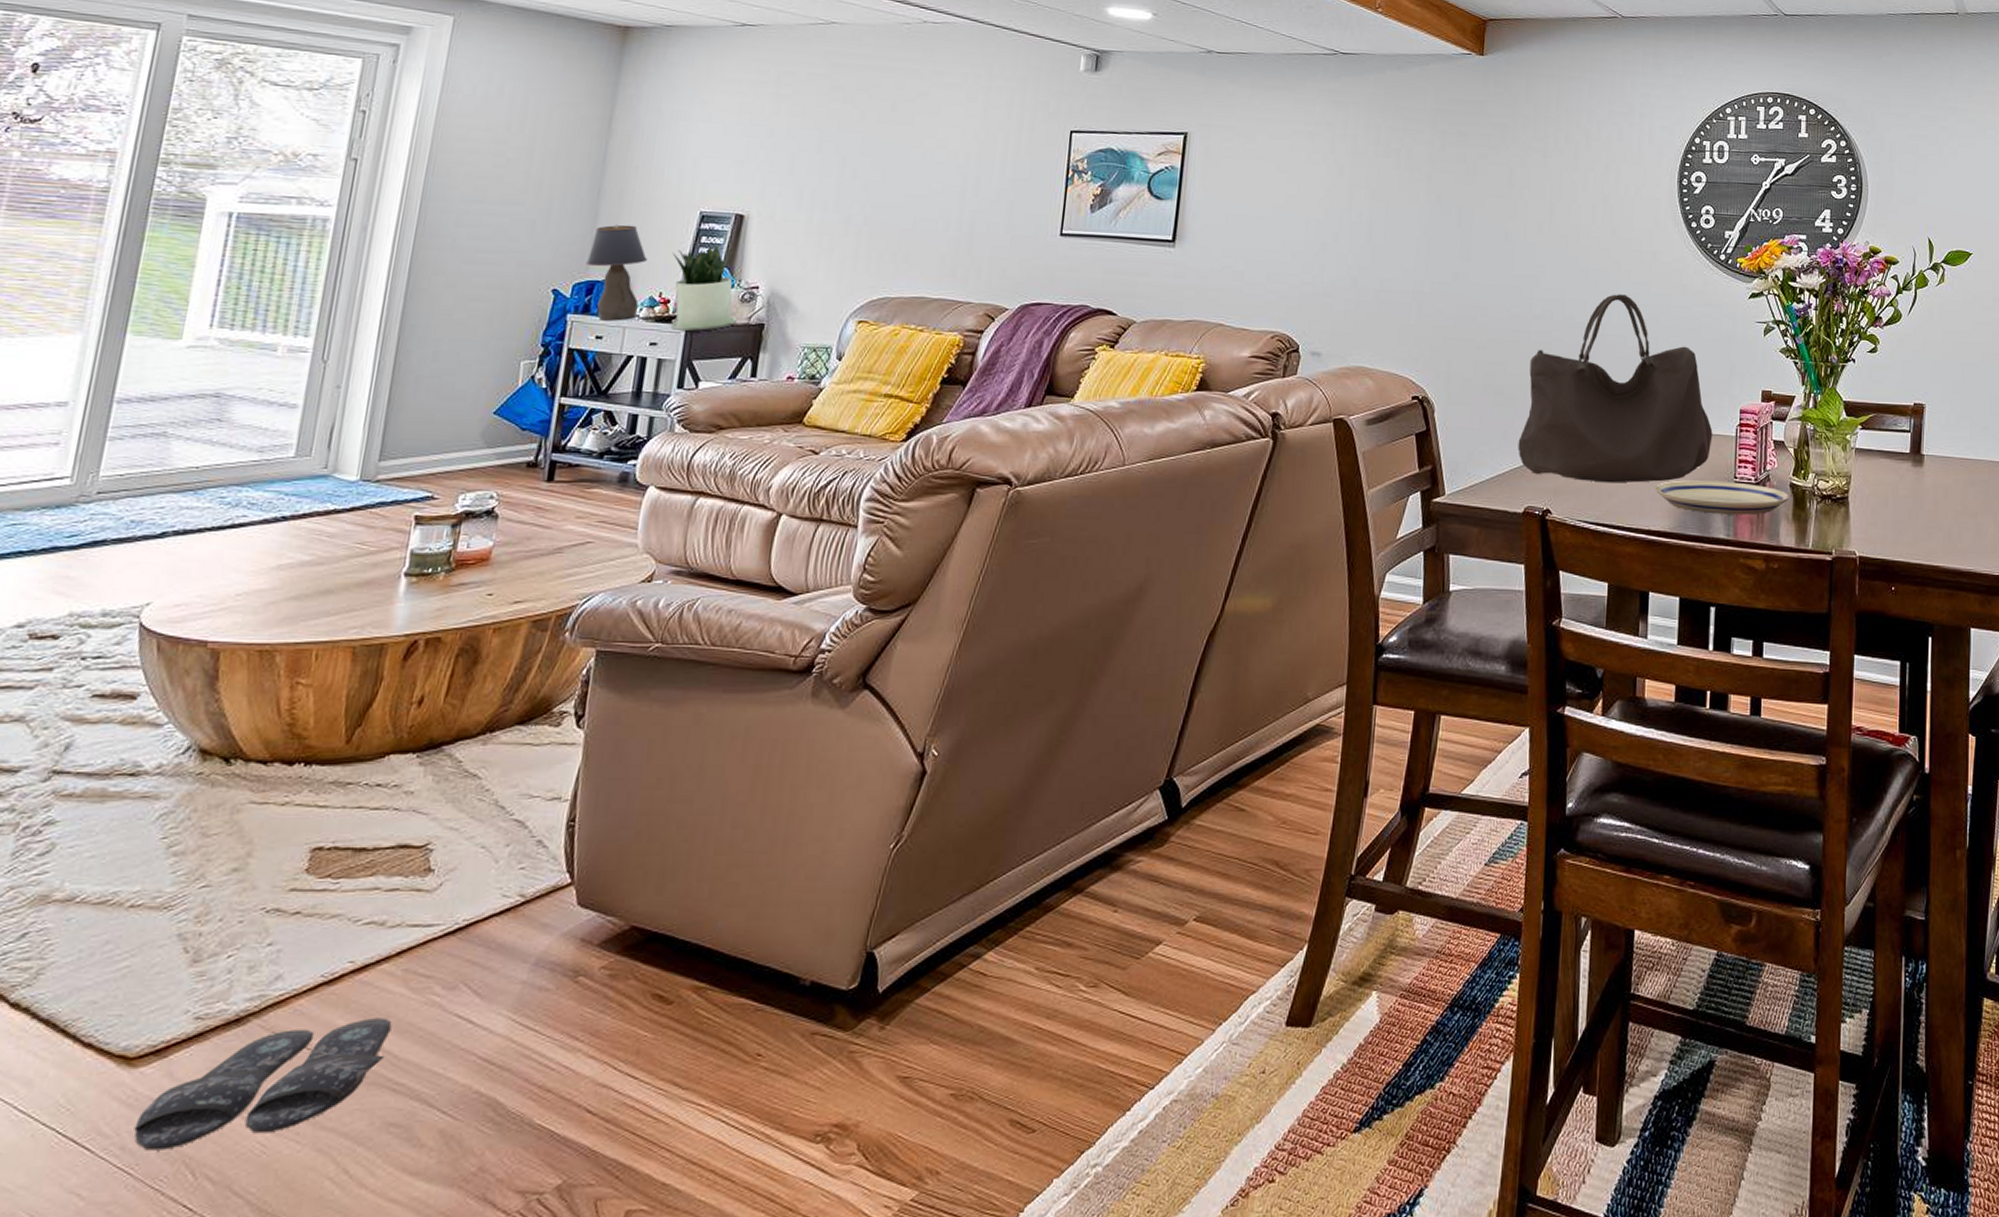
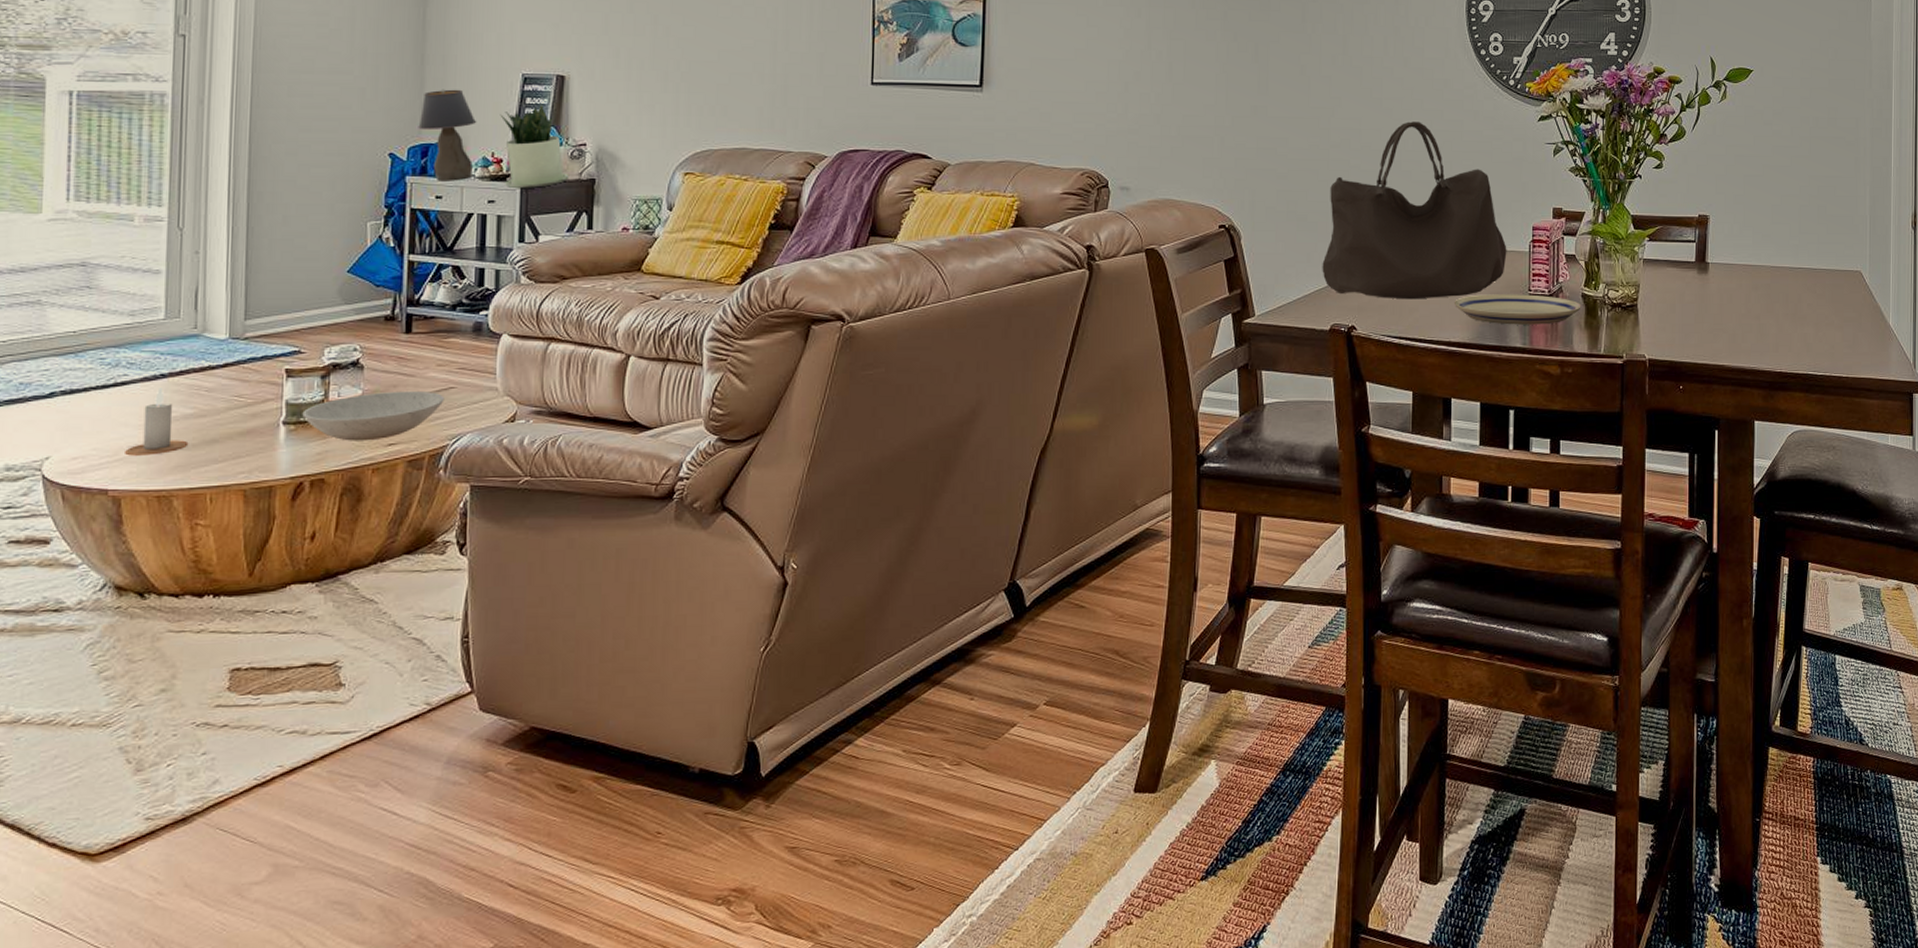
slippers: present [134,1018,392,1151] -> none [105,813,324,932]
candle: none [232,530,301,605] -> present [125,386,189,456]
bowl: none [426,543,580,597] -> present [302,390,445,441]

